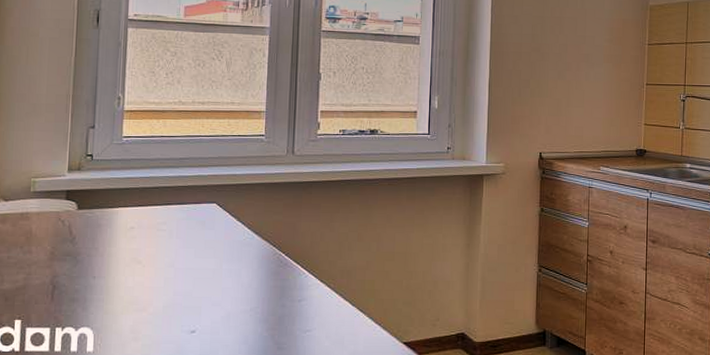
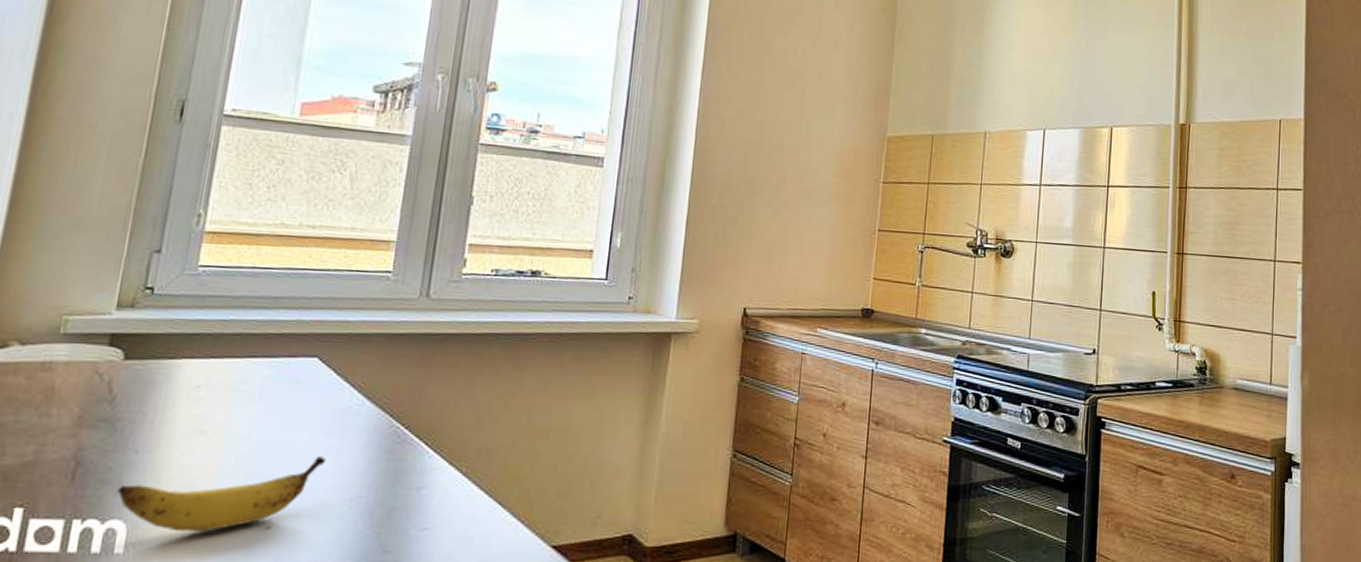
banana: none [84,278,229,336] -> present [117,456,326,532]

